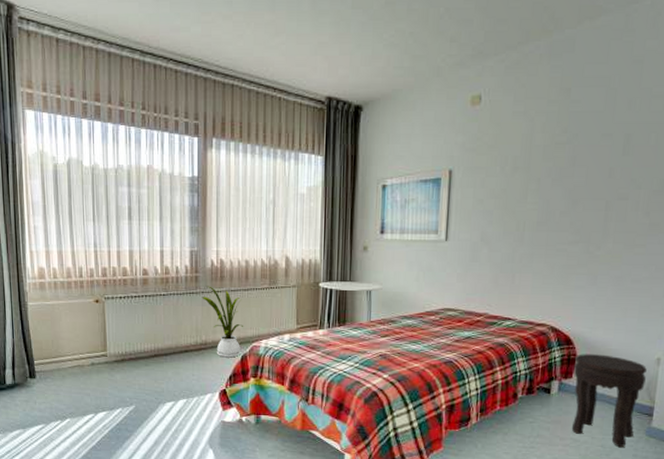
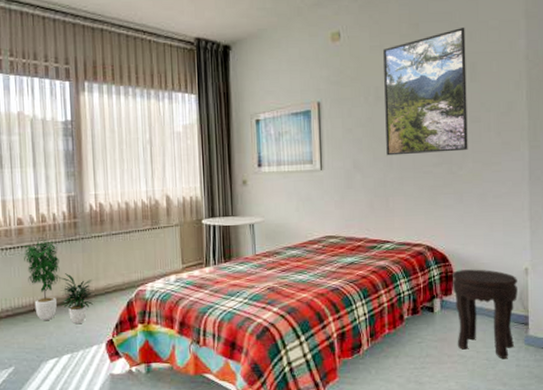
potted plant: none [147,288,213,372] -> present [23,237,96,324]
house plant: present [202,286,243,358] -> none [82,231,127,305]
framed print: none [518,93,624,231] -> present [383,27,468,156]

